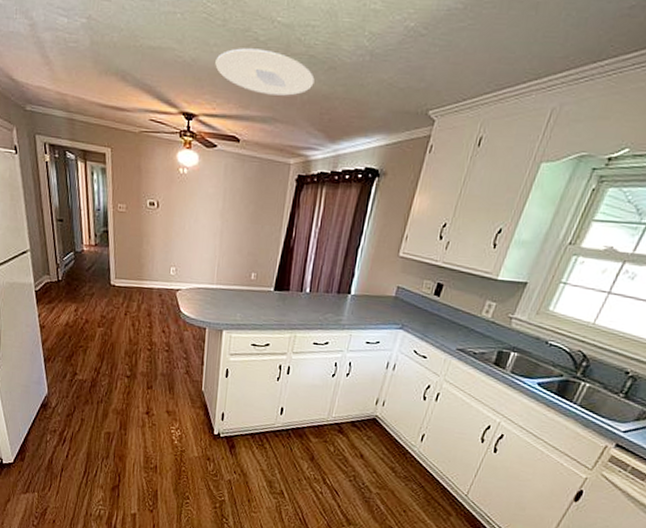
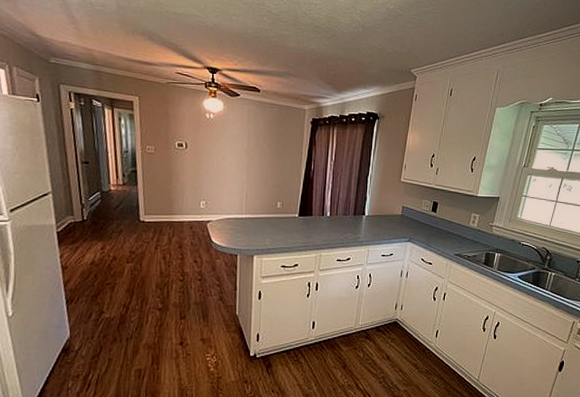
ceiling light: present [215,48,315,96] -> none [235,17,320,56]

